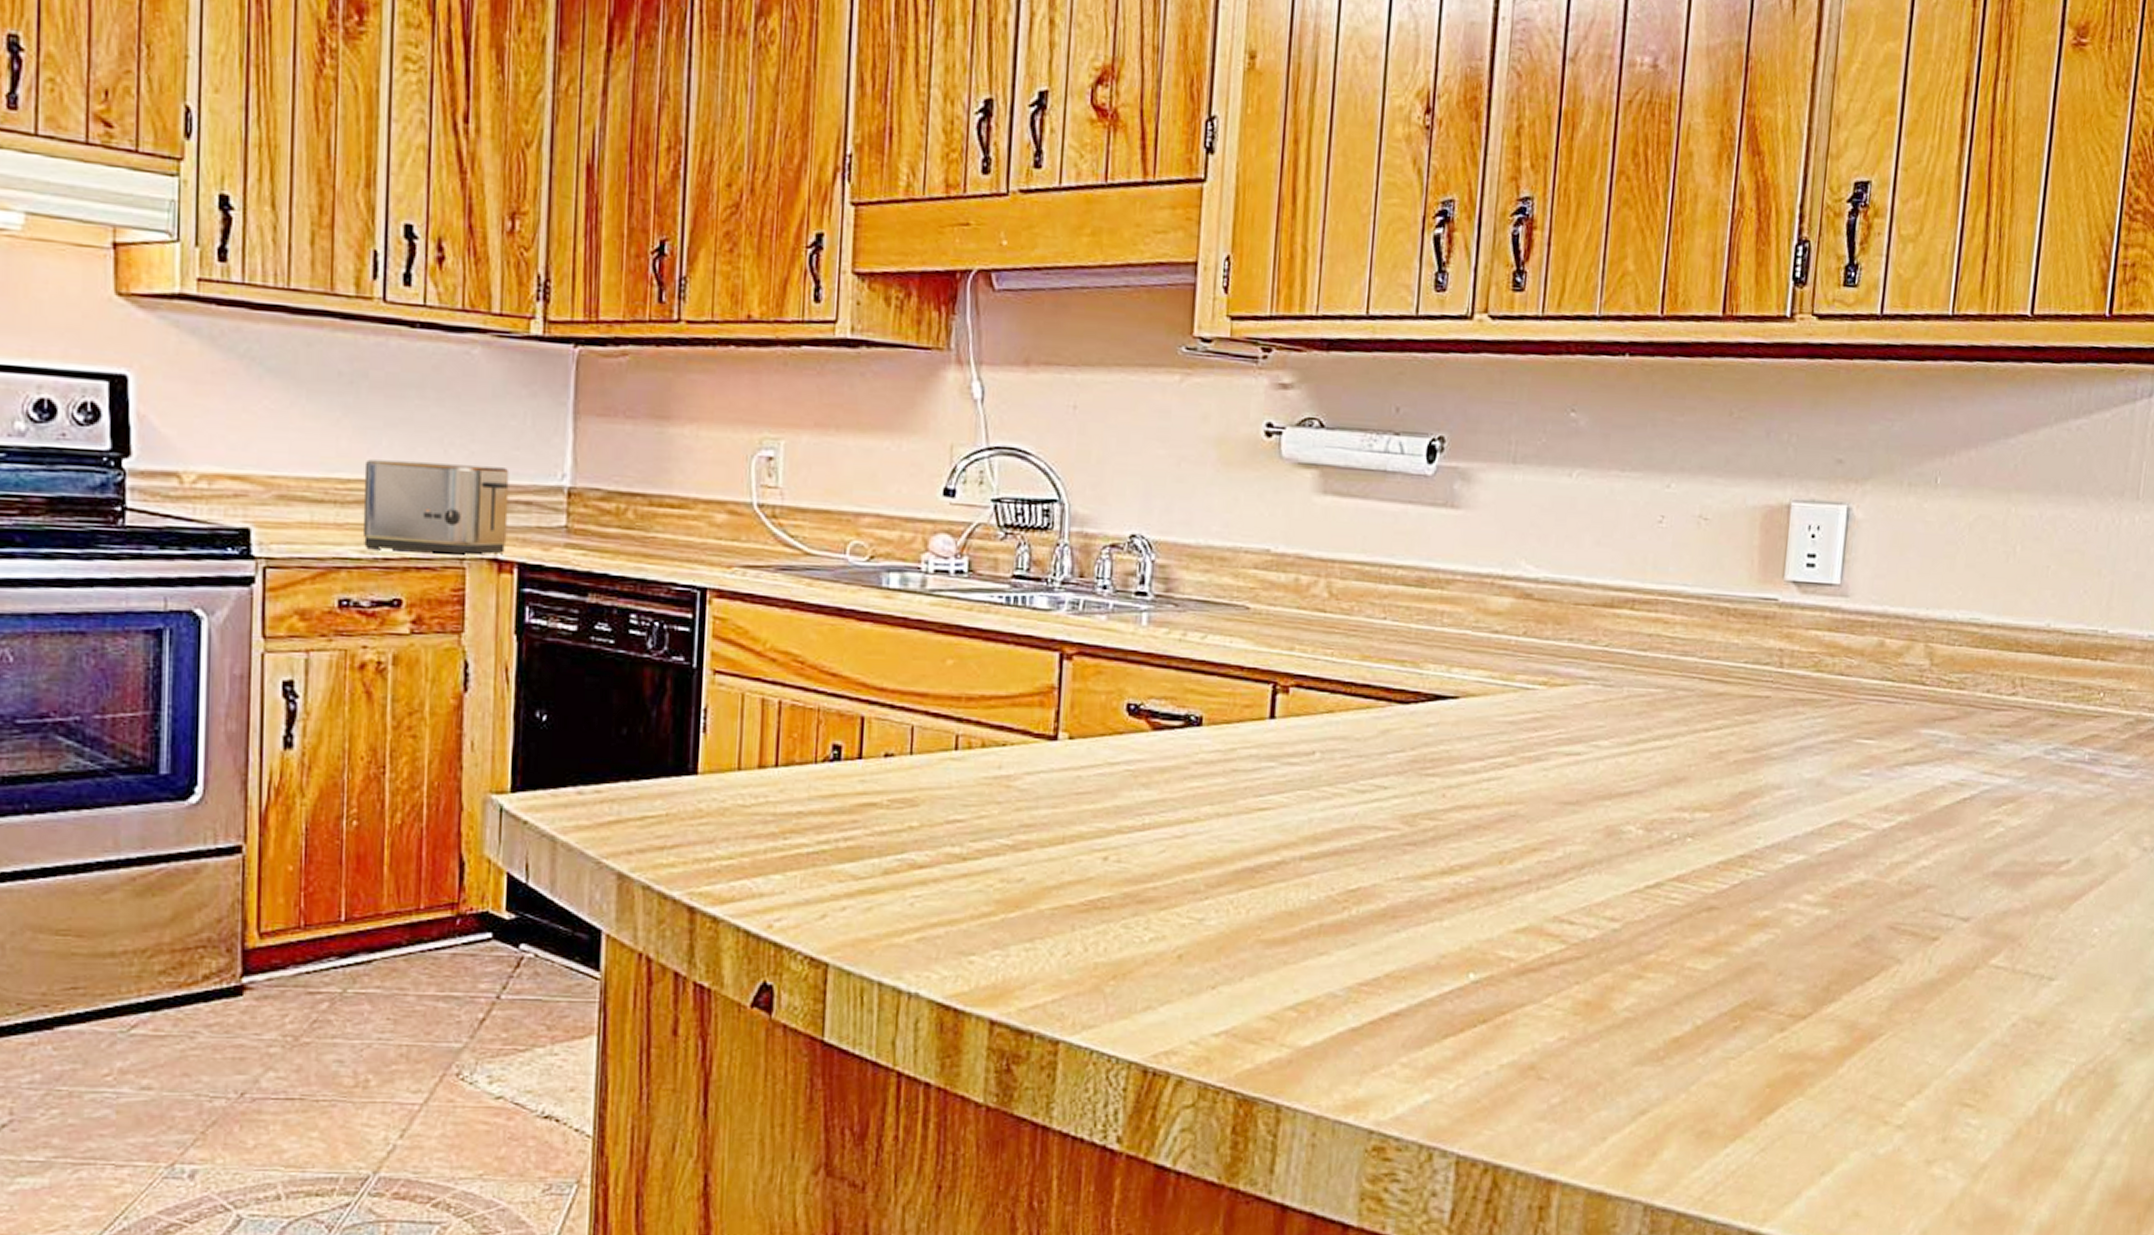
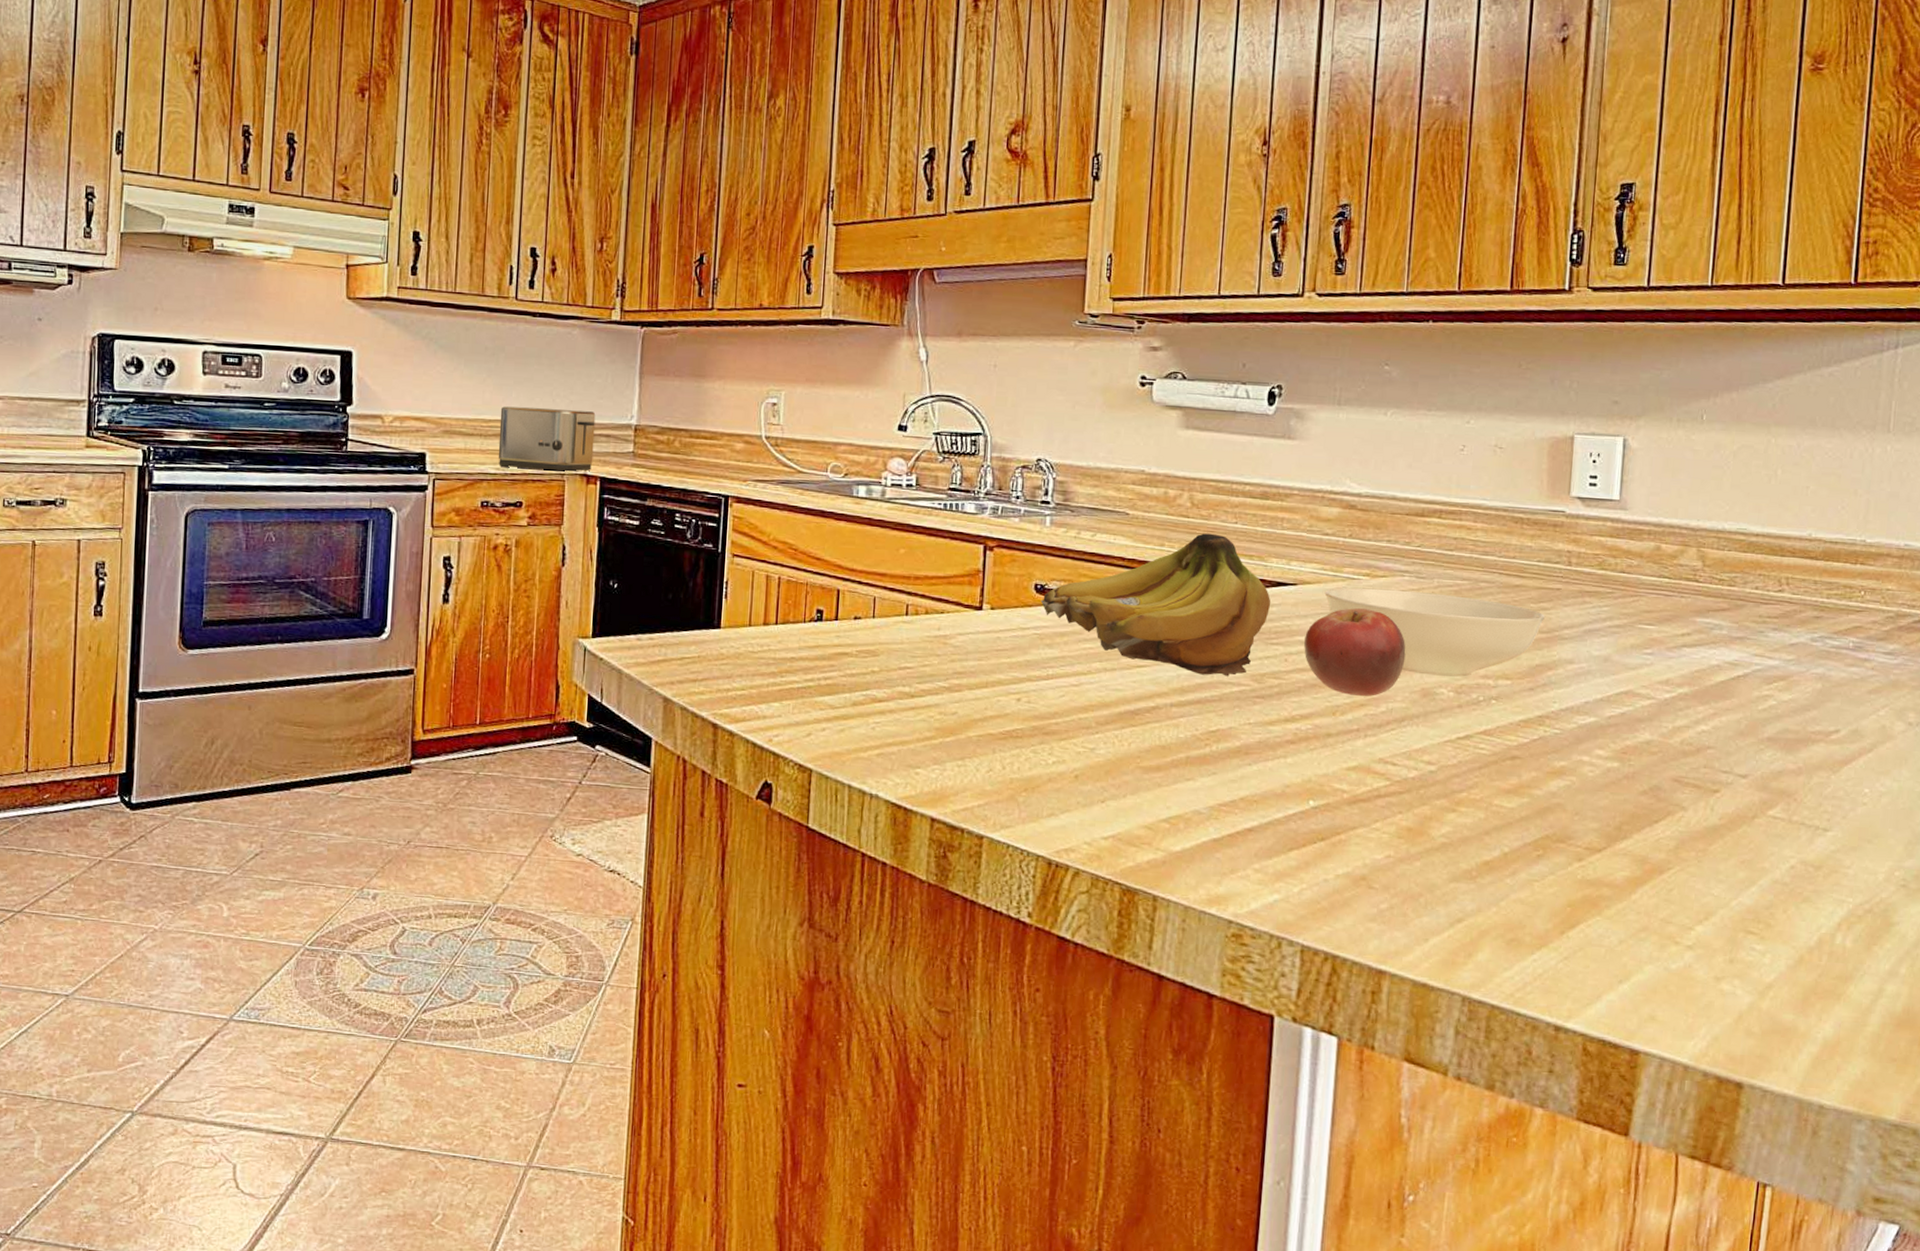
fruit: none [1134,632,1427,819] -> present [1040,533,1271,677]
fruit: none [1466,725,1589,840] -> present [1304,607,1406,697]
bowl: none [1492,700,1752,810] -> present [1324,587,1546,677]

